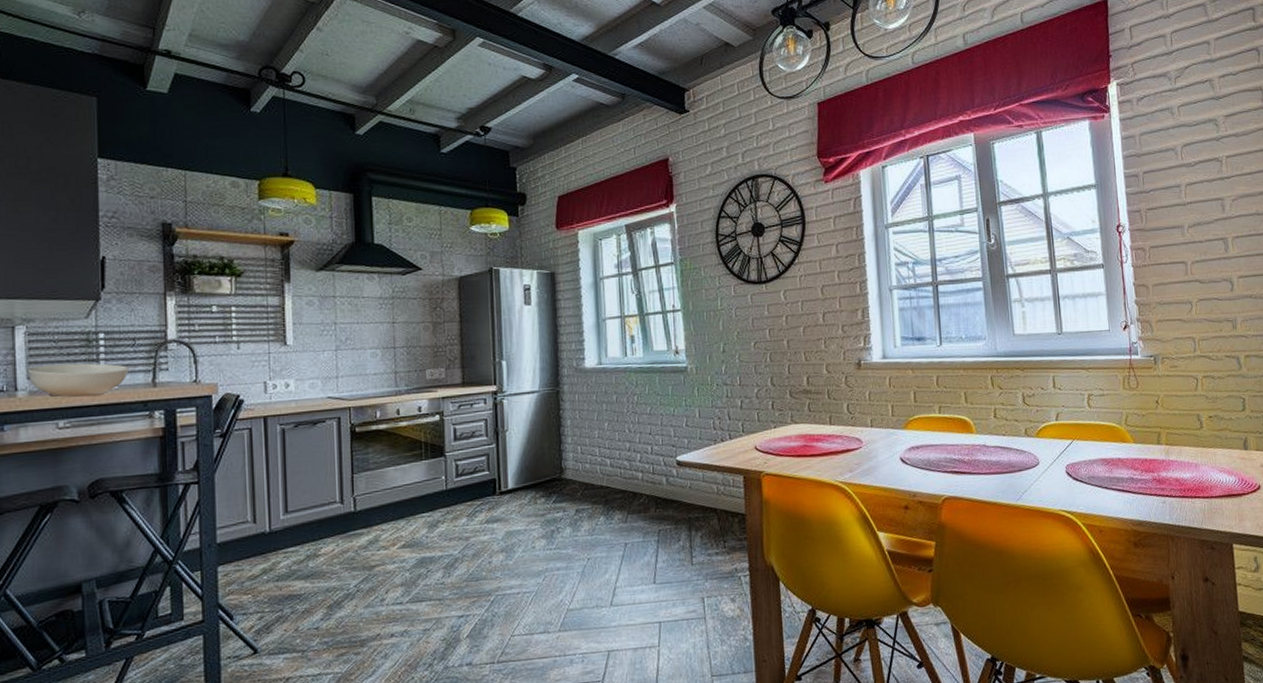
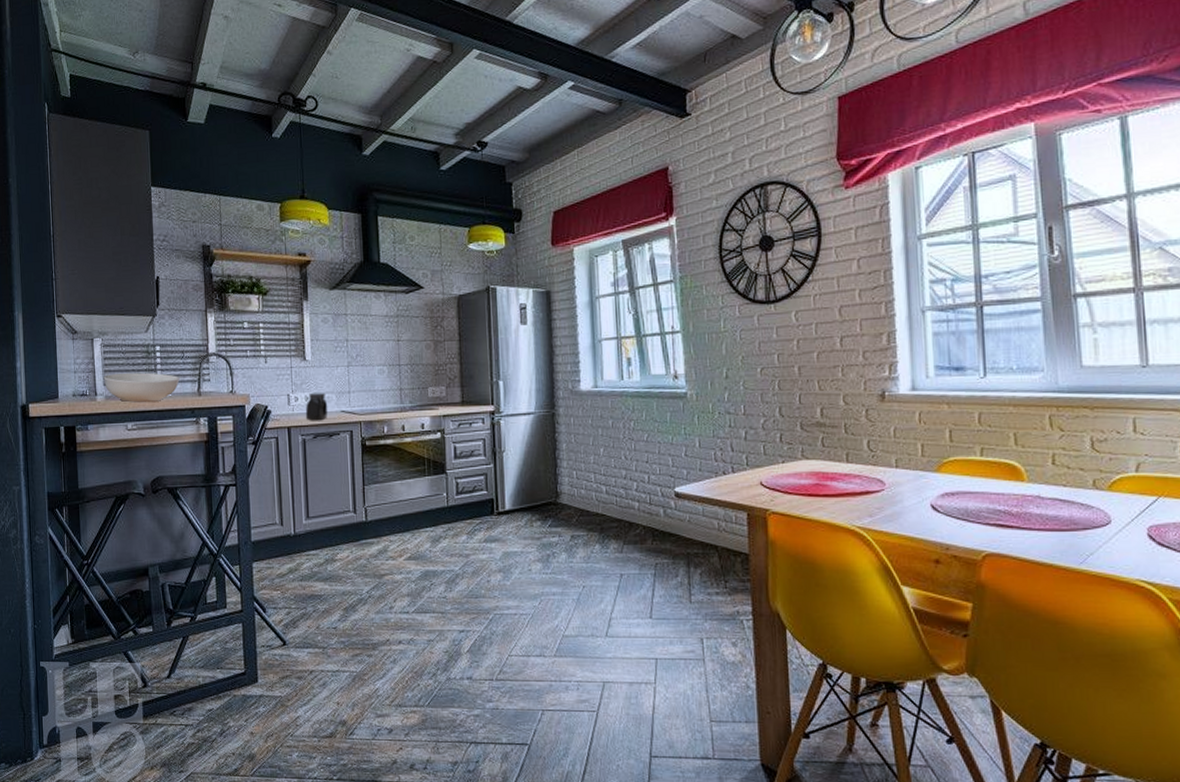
jar: none [285,378,312,410] -> present [305,392,328,421]

